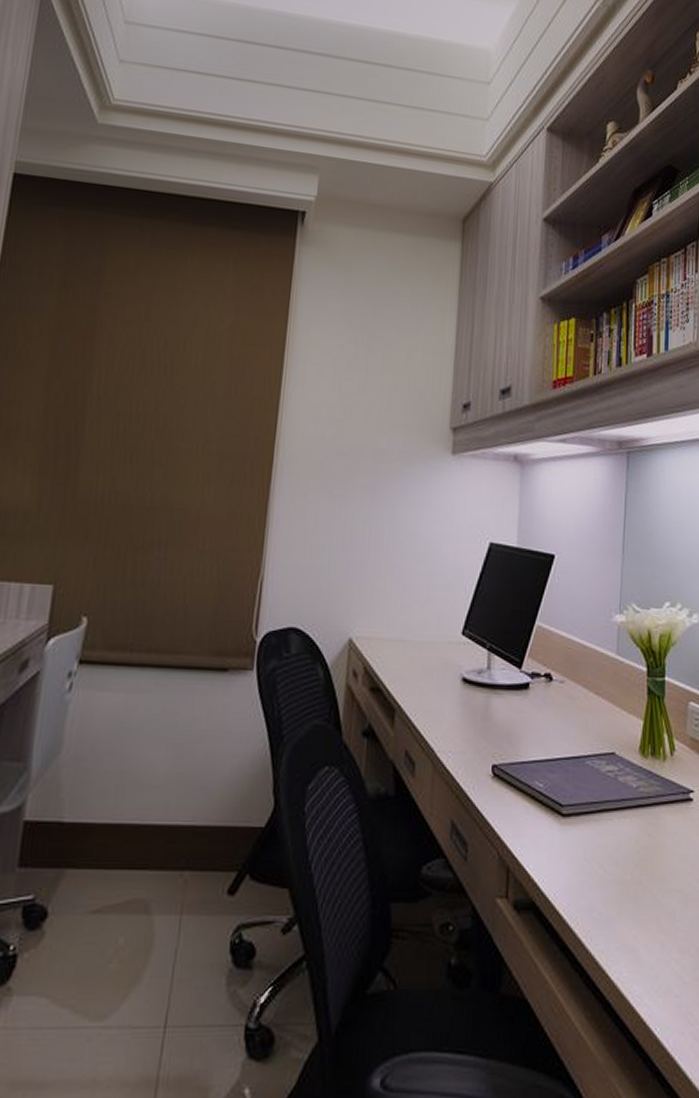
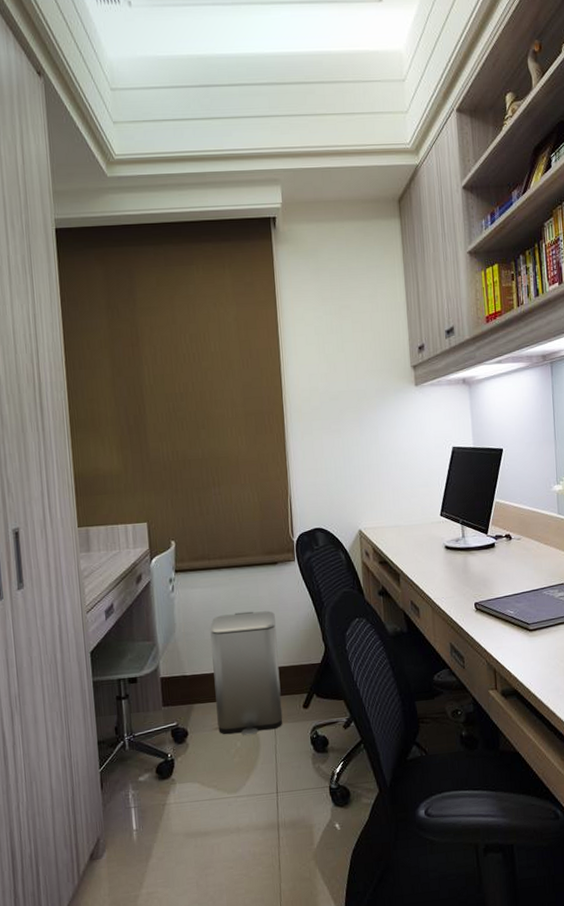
pedal bin: none [95,735,211,929] -> present [210,611,283,736]

